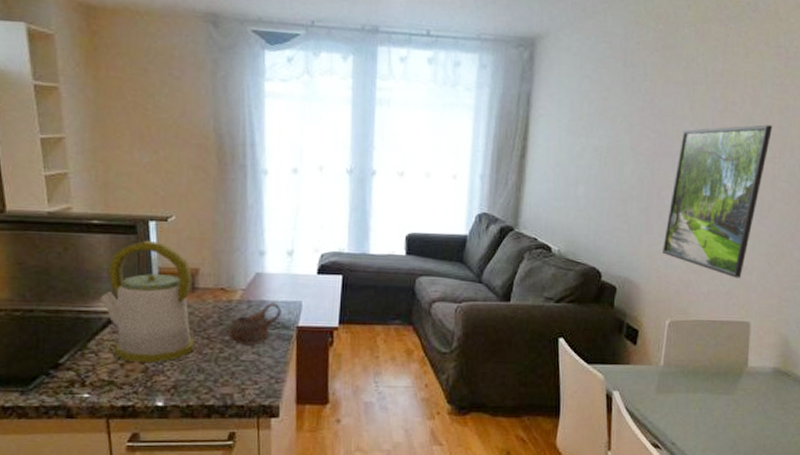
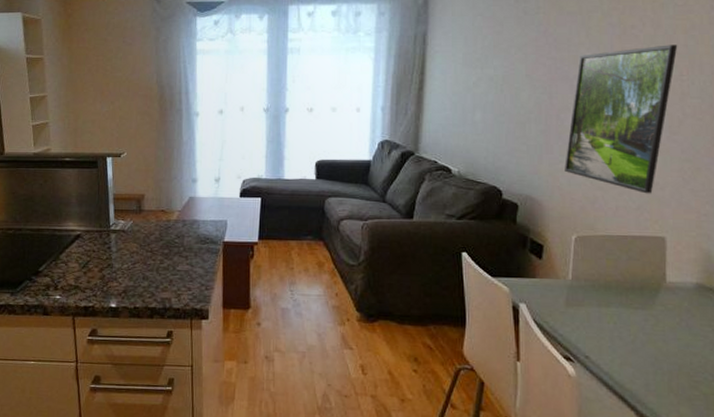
kettle: present [99,240,195,363] -> none [69,172,141,272]
cup: present [228,302,282,346] -> none [167,221,210,258]

